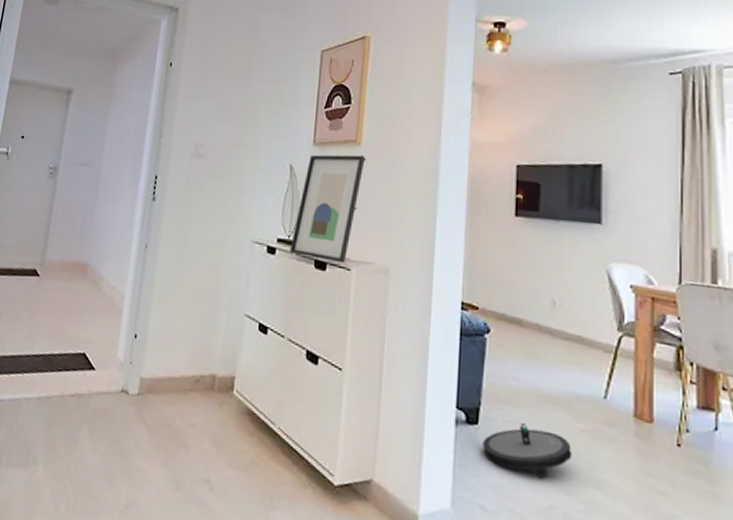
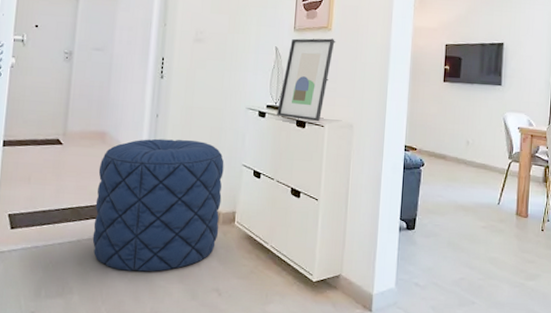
pouf: none [63,274,223,448] -> present [92,138,224,272]
robot vacuum: present [482,423,572,479] -> none [417,226,476,261]

